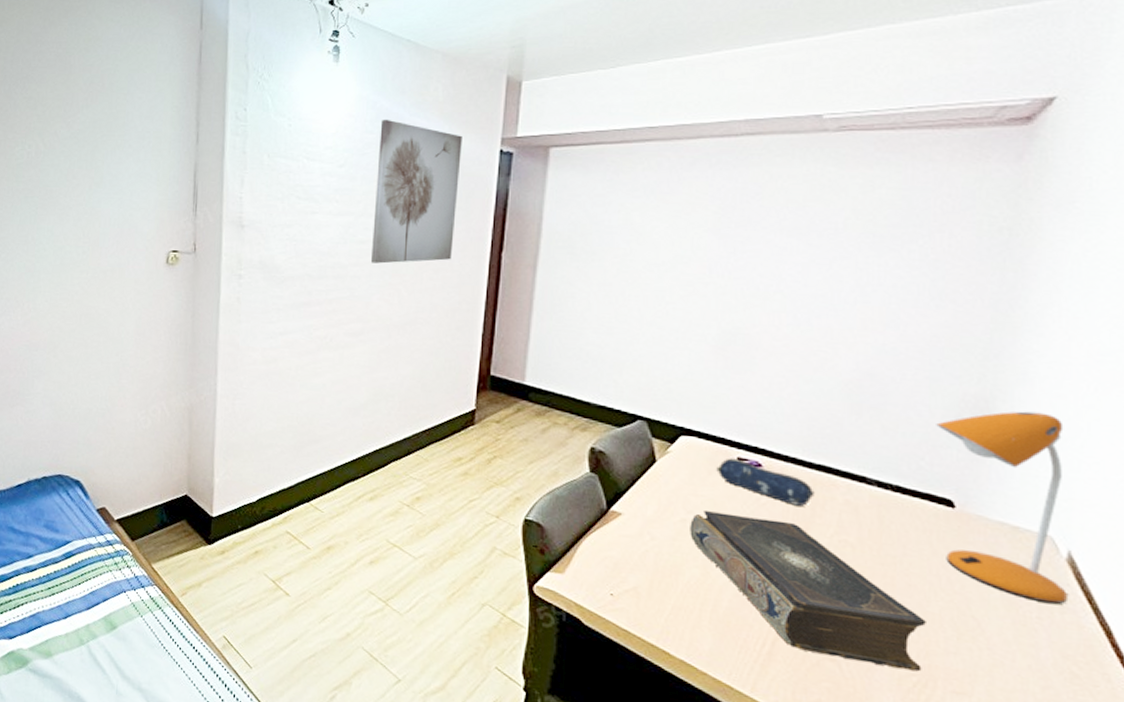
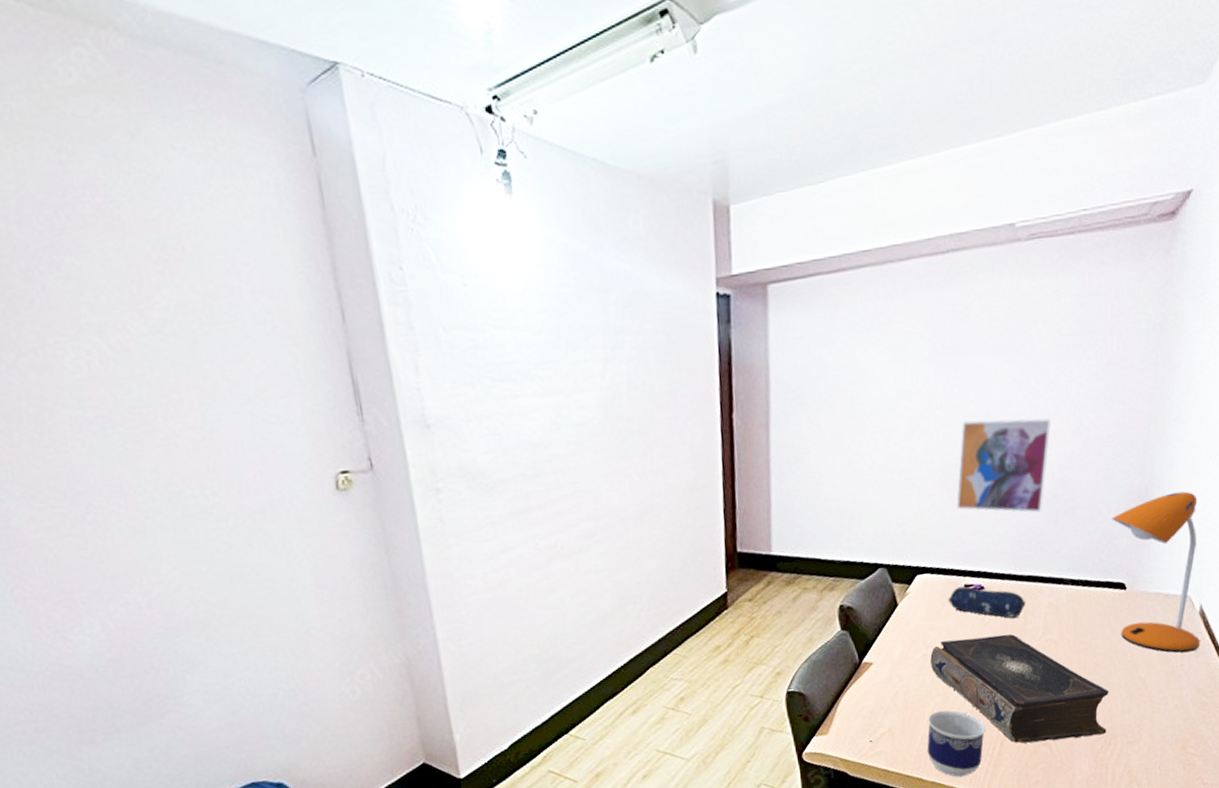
wall art: present [371,119,462,264] -> none [577,265,681,448]
cup: none [677,583,754,666] -> present [927,710,986,777]
wall art: none [734,292,857,400] -> present [956,418,1051,513]

